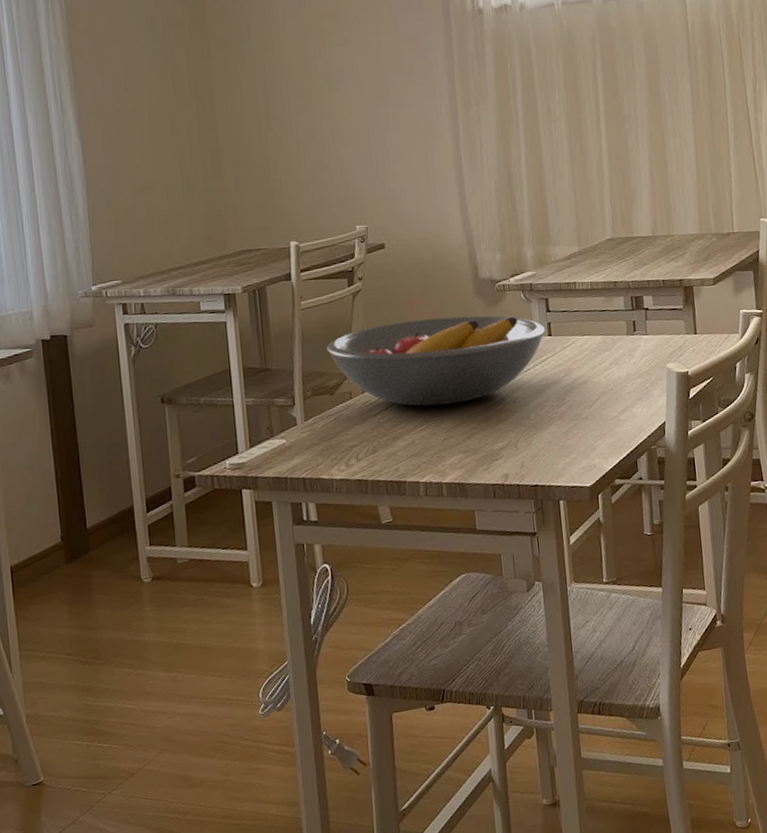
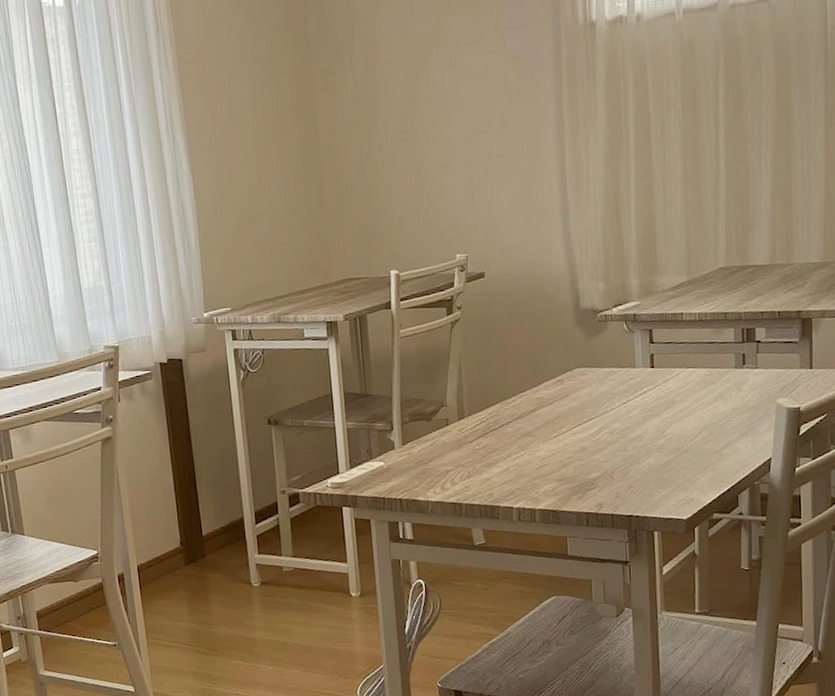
fruit bowl: present [326,315,546,406] -> none [424,346,648,435]

